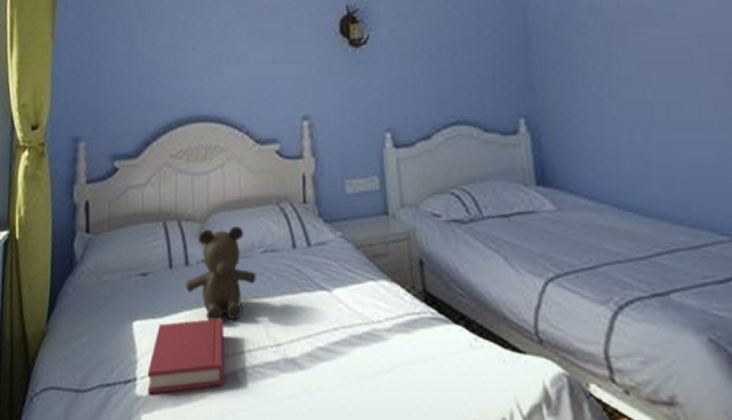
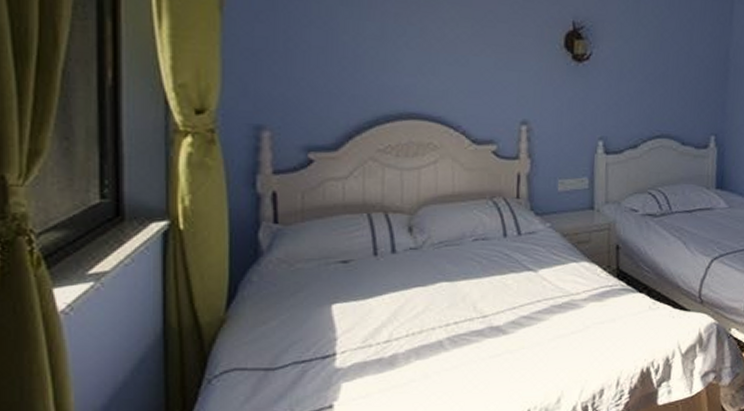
hardback book: present [147,318,225,395] -> none [347,298,432,366]
teddy bear: present [185,226,256,321] -> none [391,218,466,300]

